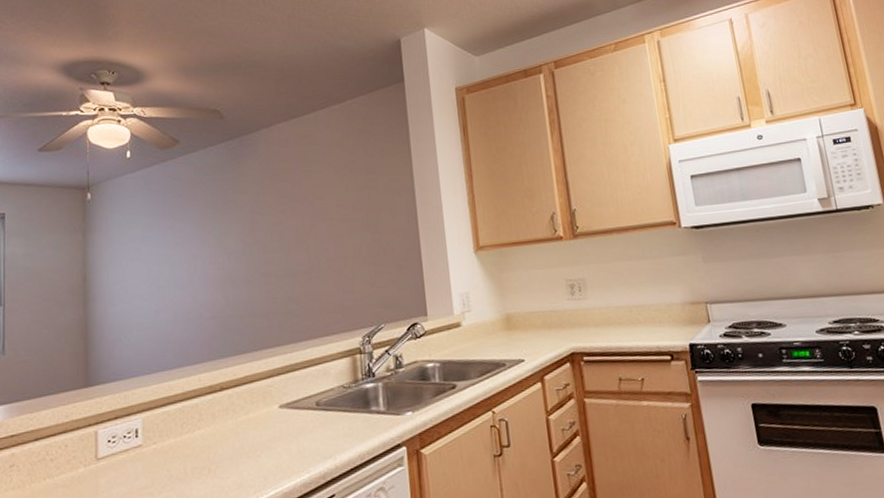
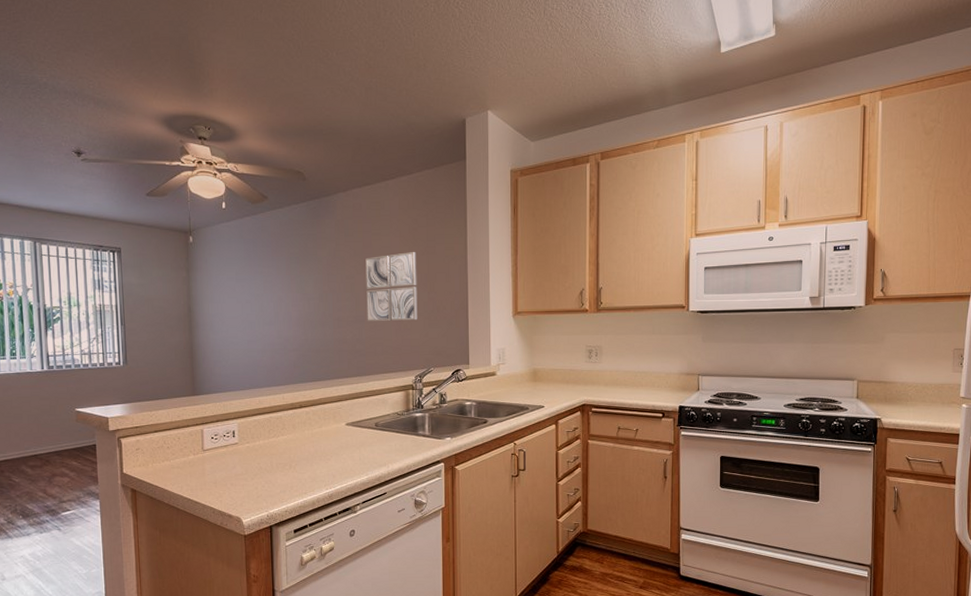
wall art: none [295,187,361,275] -> present [365,251,418,322]

